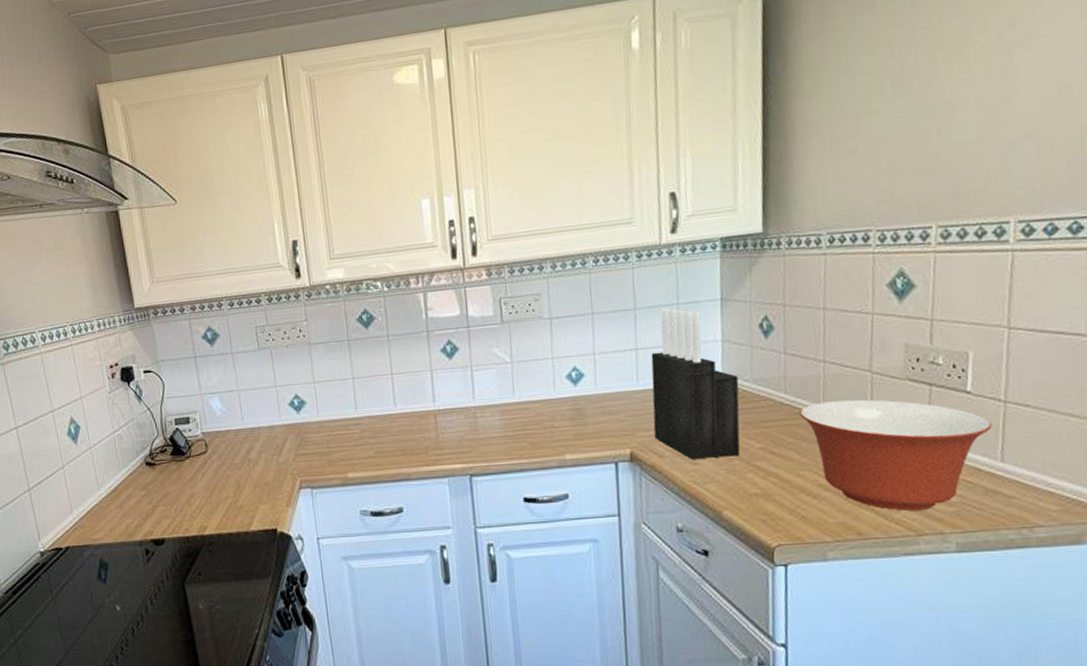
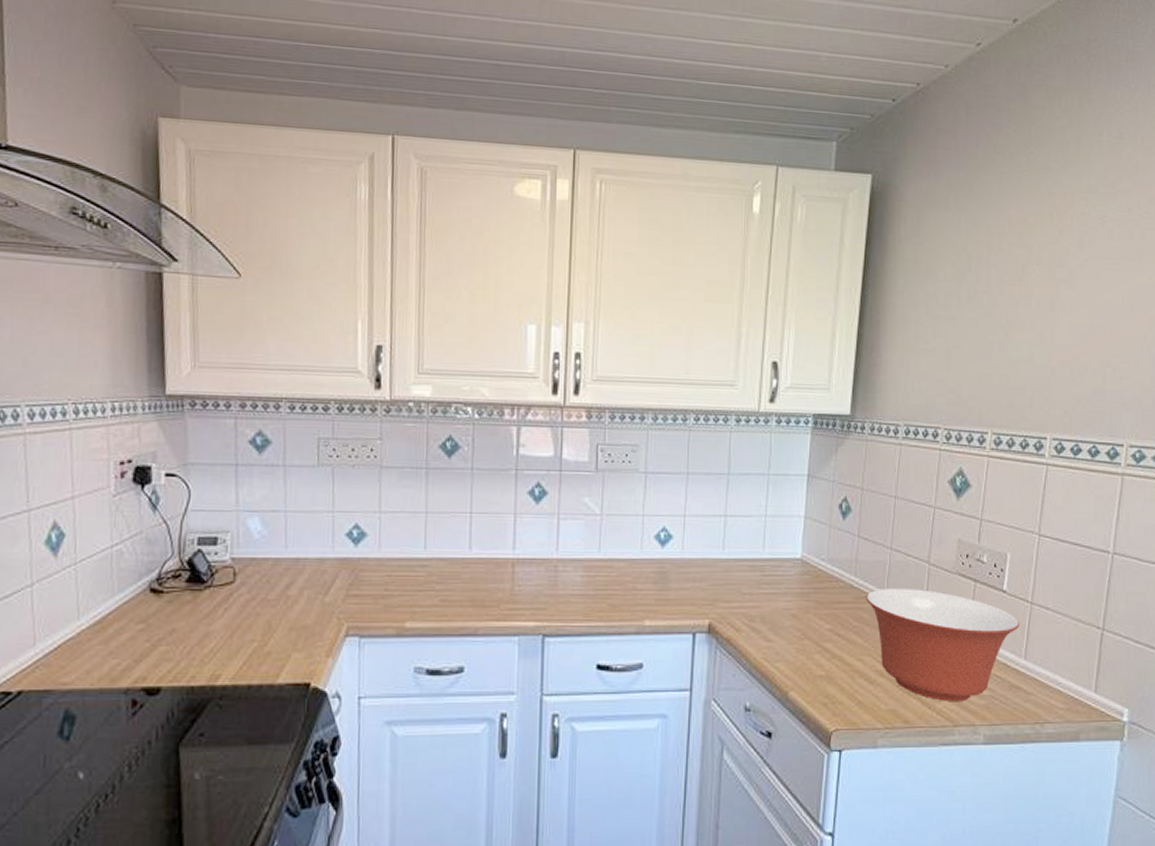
knife block: present [651,308,740,460] -> none [733,477,816,637]

